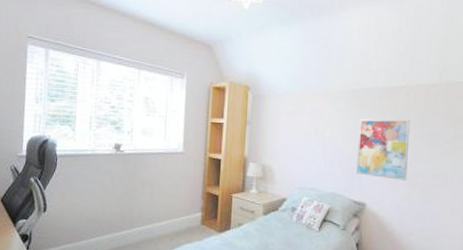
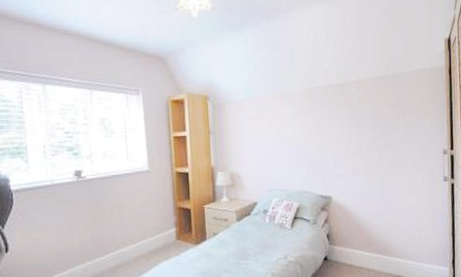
wall art: present [357,118,410,181] -> none [317,112,366,171]

